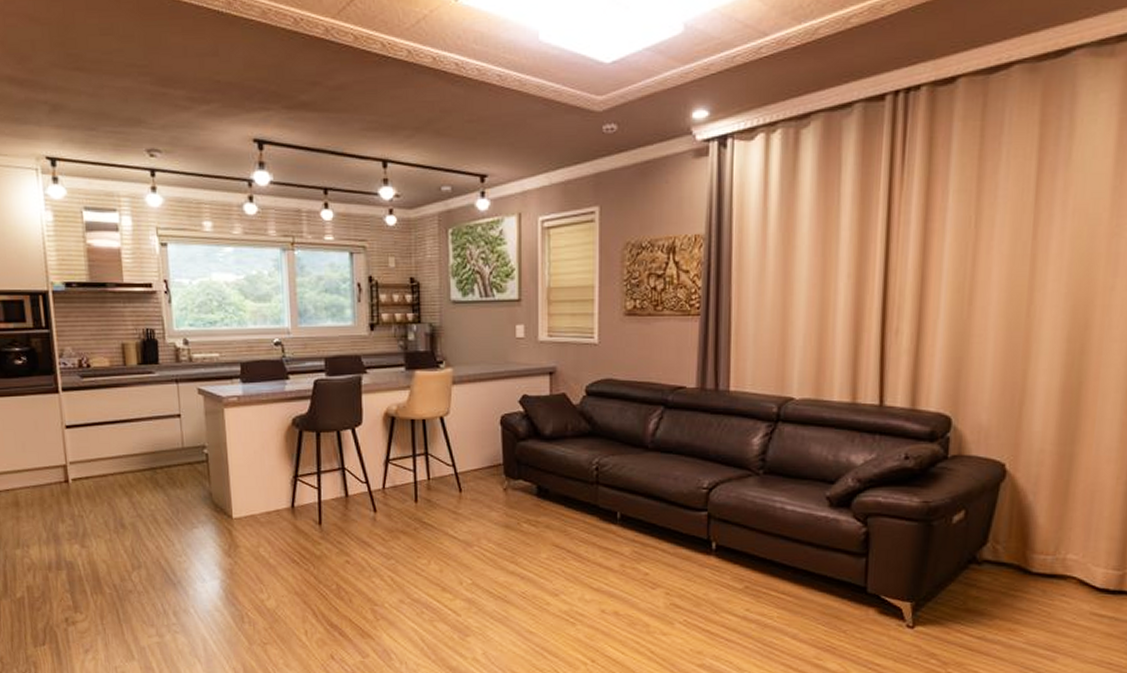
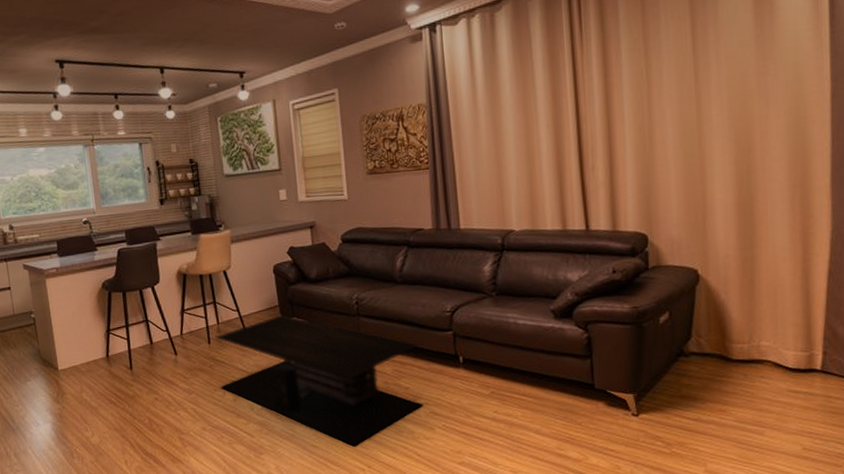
coffee table: none [423,474,665,636] -> present [215,314,425,447]

